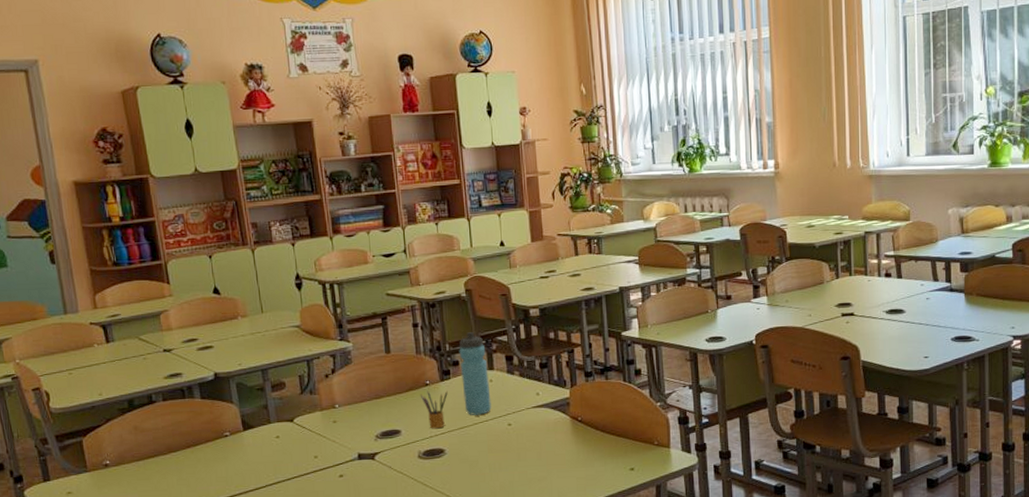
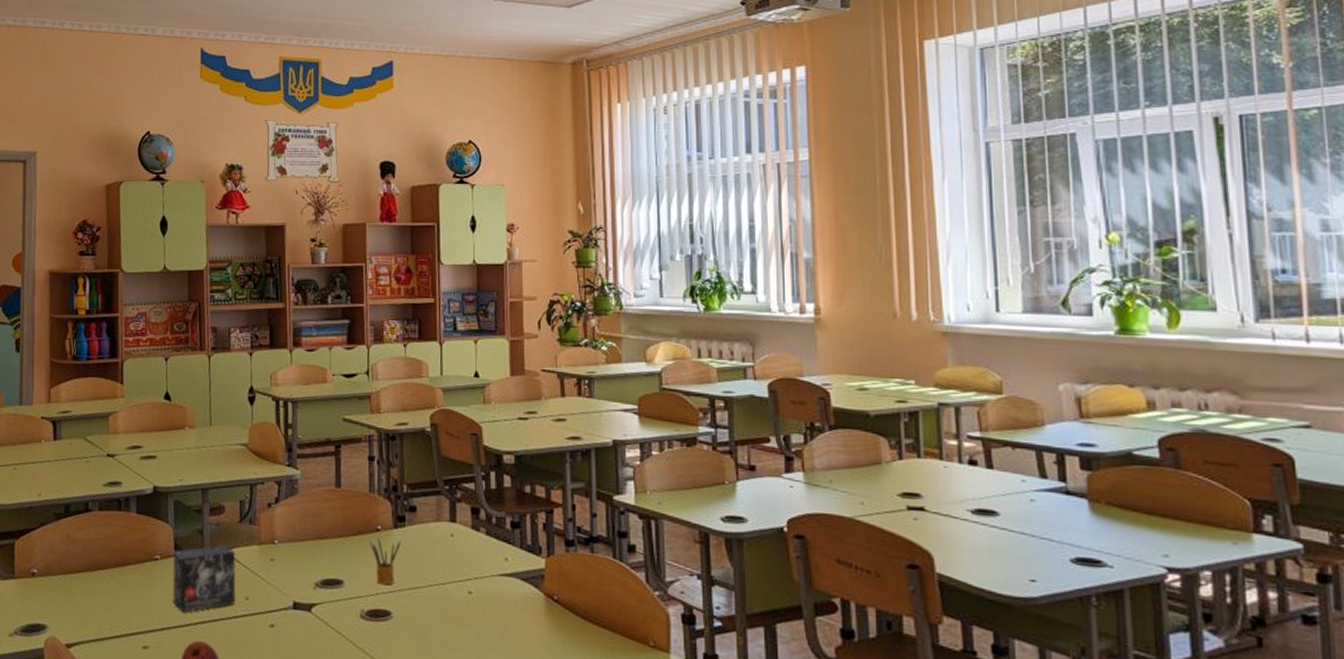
small box: none [241,416,306,477] -> present [172,545,237,613]
water bottle: present [459,332,491,415] -> none [417,474,450,576]

